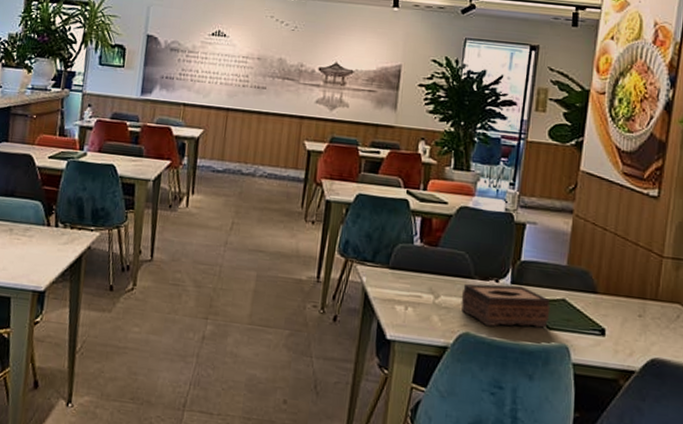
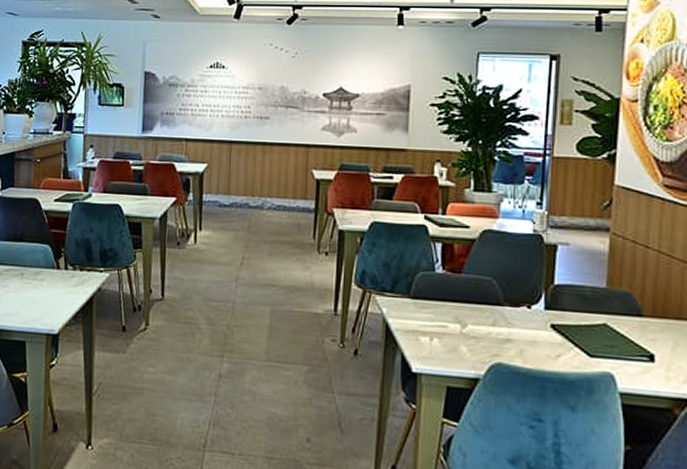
tissue box: present [461,283,550,328] -> none [490,310,591,356]

